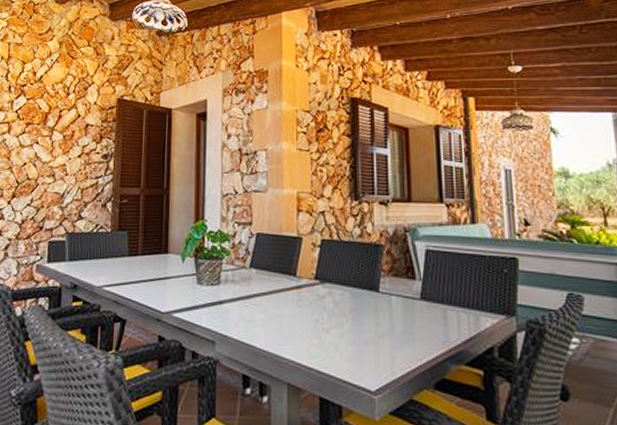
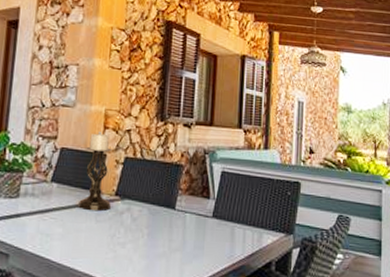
candle holder: none [279,215,311,296] -> present [78,132,112,212]

